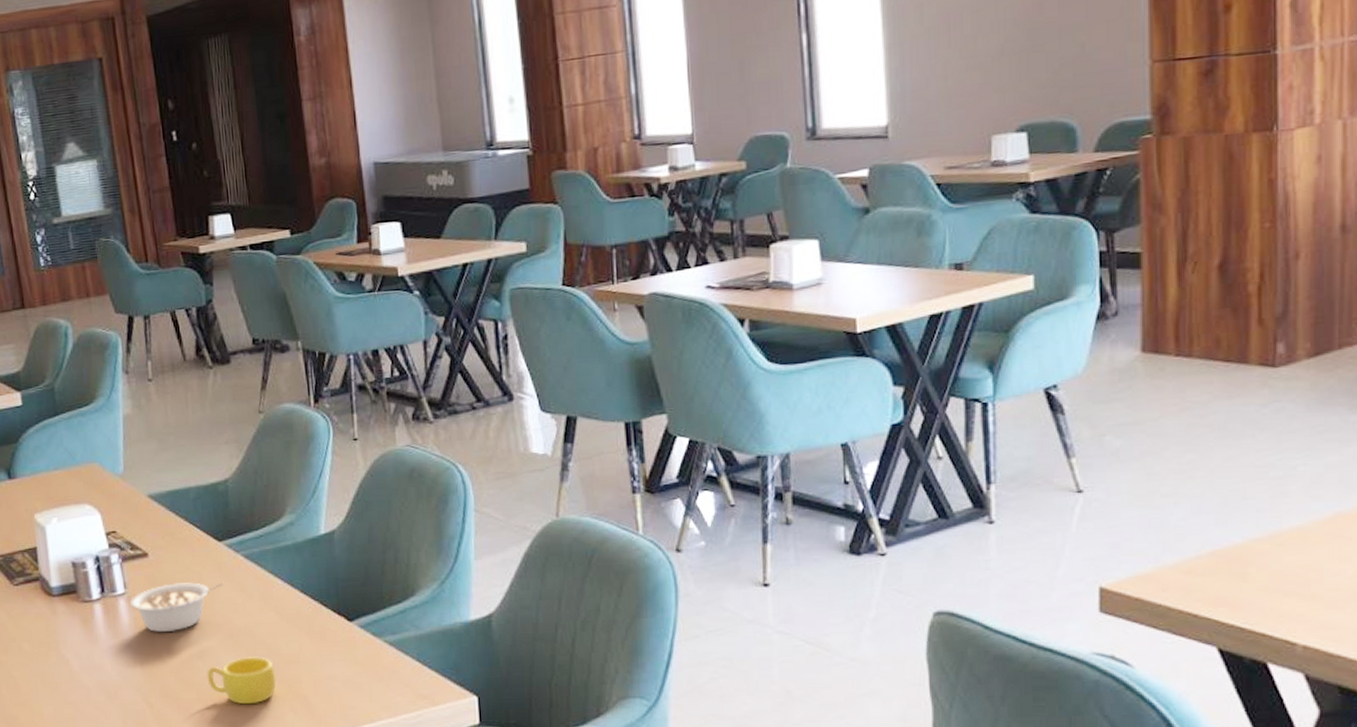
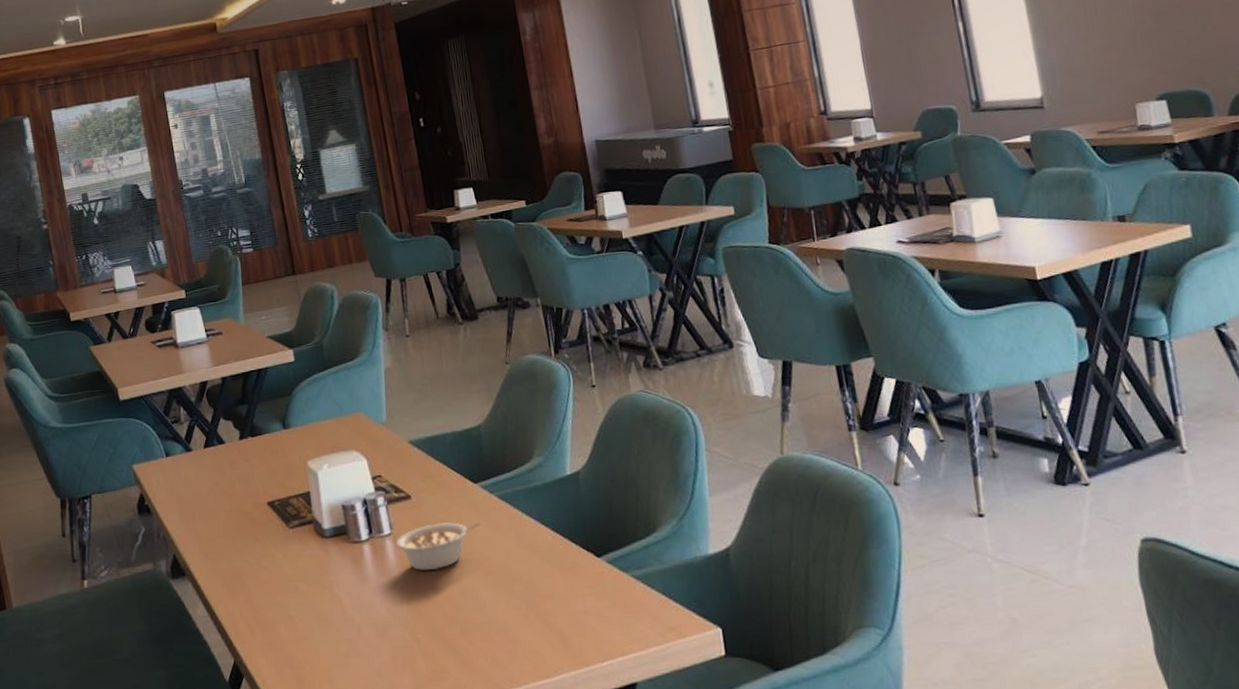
cup: present [206,656,277,705] -> none [468,592,534,640]

